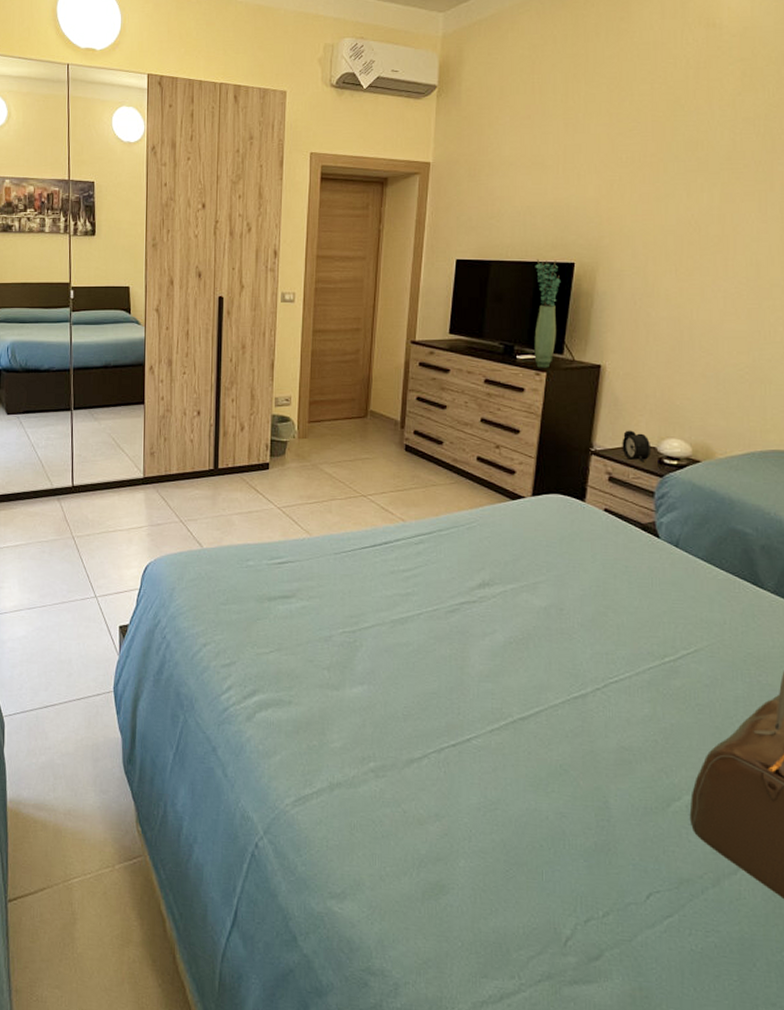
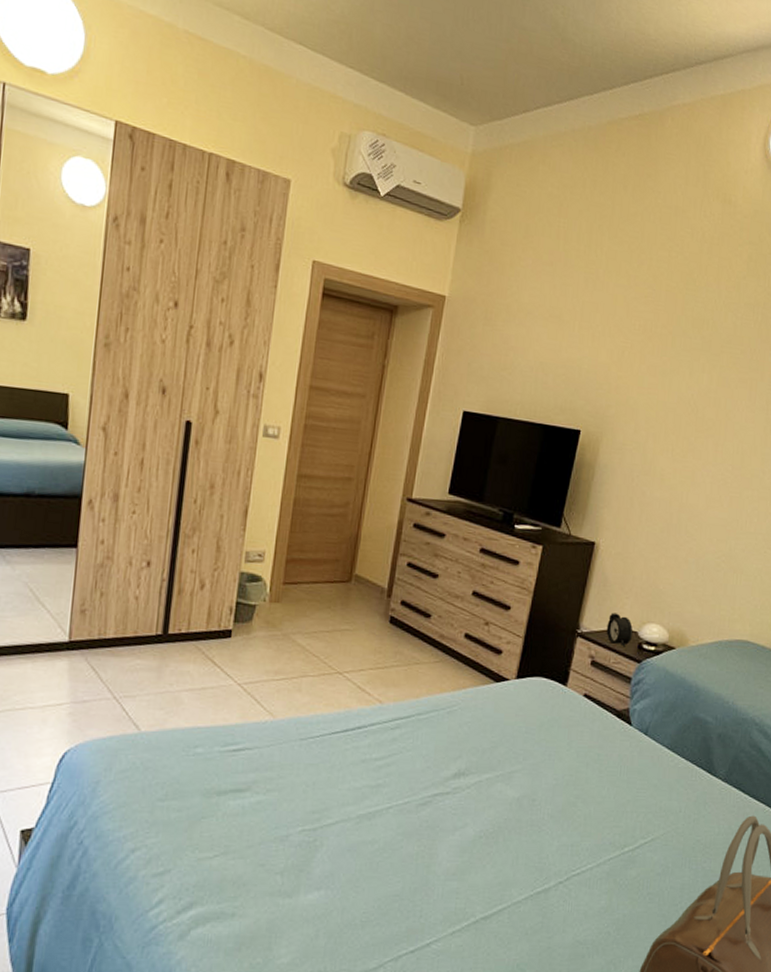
vase: present [534,259,561,368] -> none [532,421,566,541]

